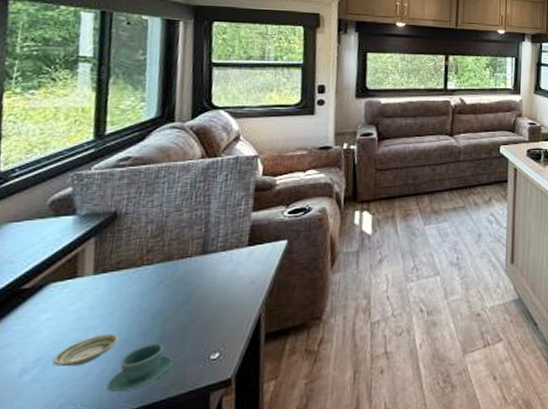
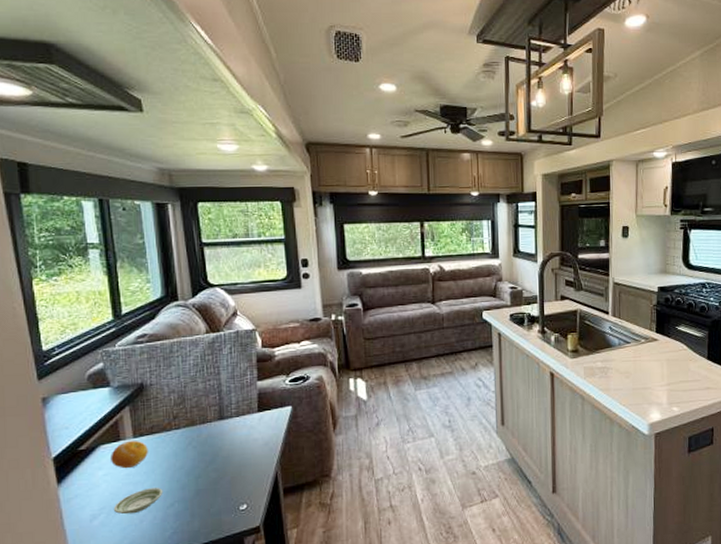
fruit: none [60,277,110,312] -> present [111,440,148,469]
teacup: present [106,343,173,393] -> none [159,496,209,536]

